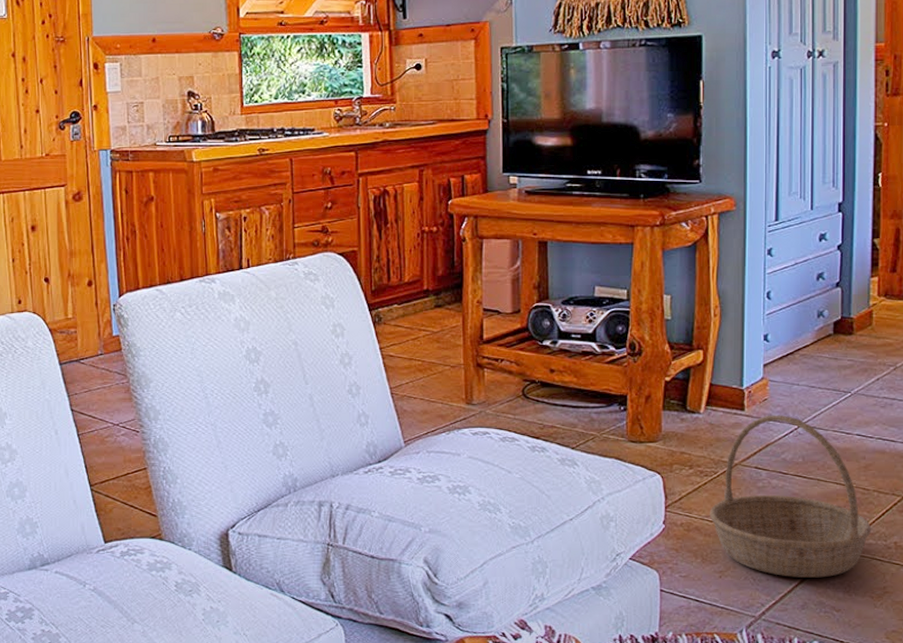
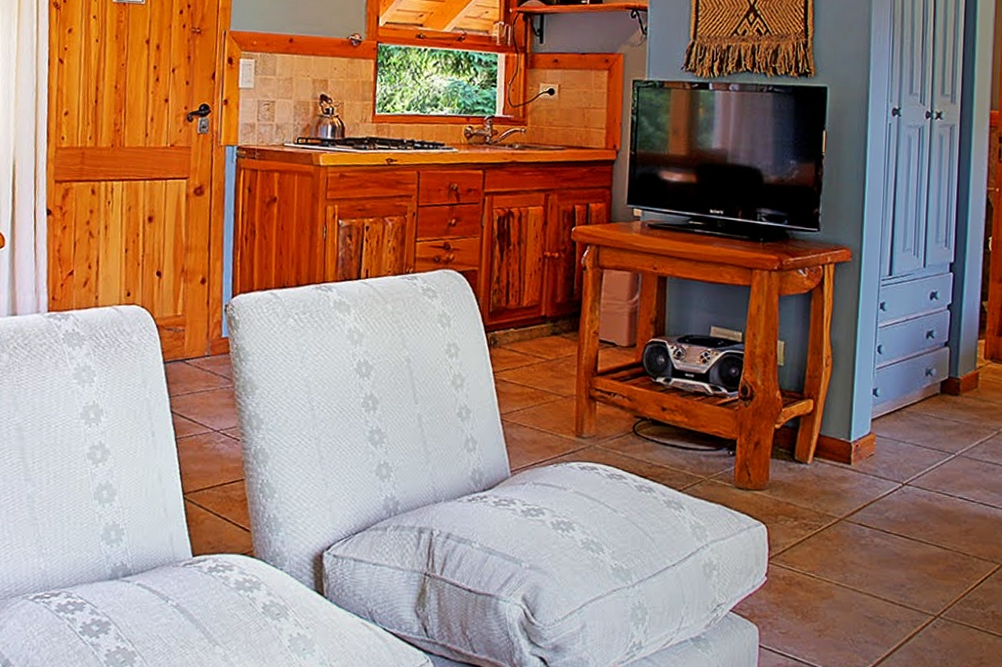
basket: present [710,415,871,578] -> none [812,471,970,644]

